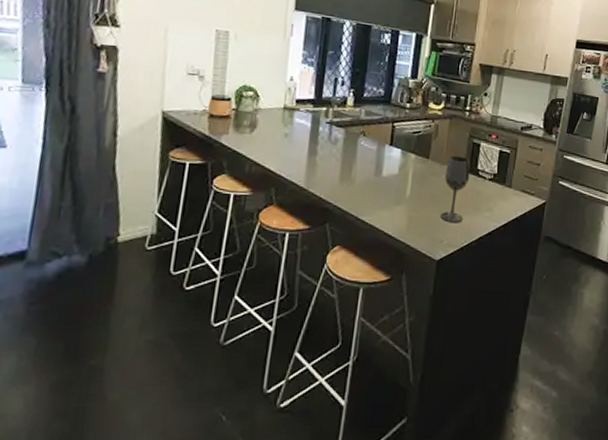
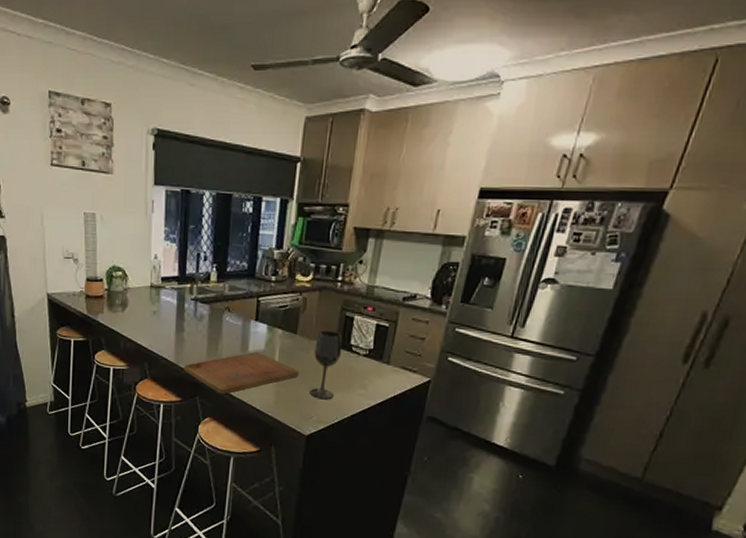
cutting board: none [314,176,430,221] -> present [184,352,299,395]

